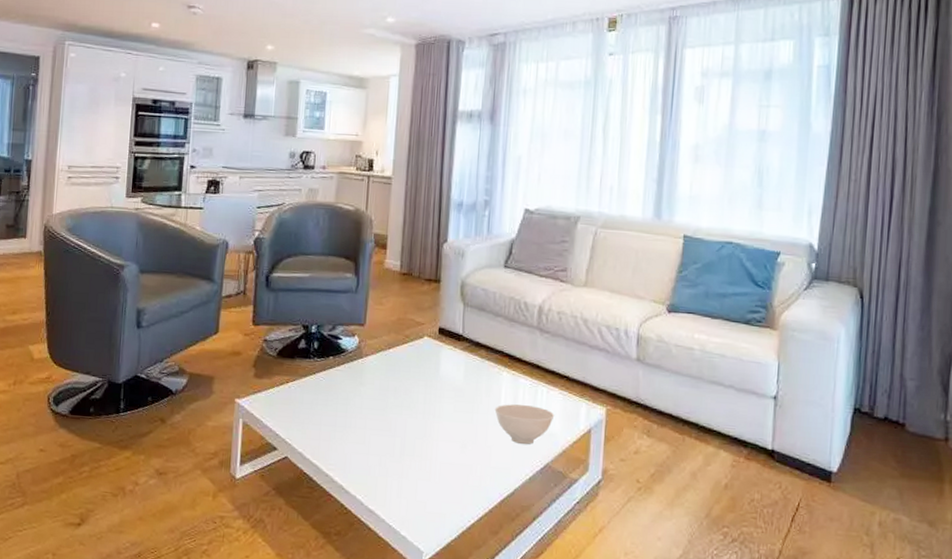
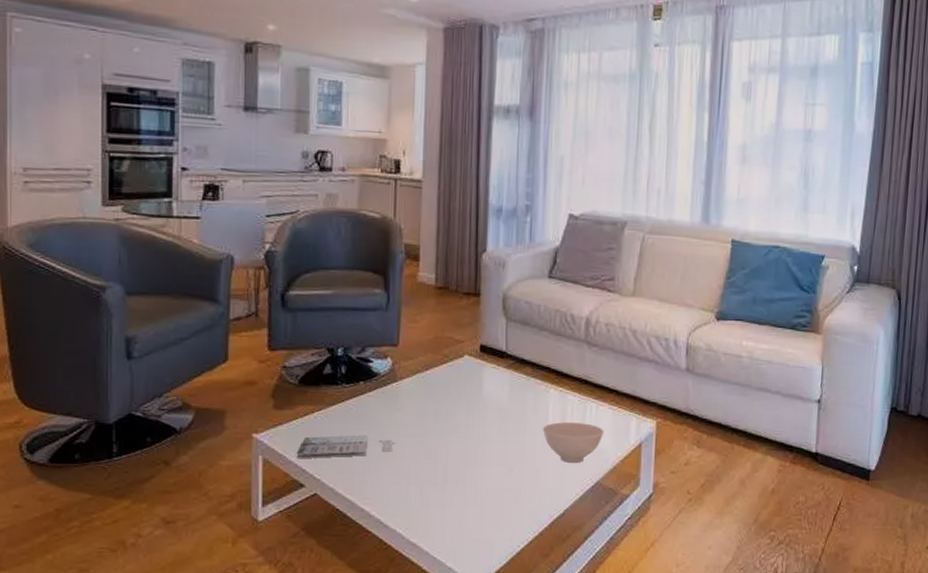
magazine: none [271,404,360,425] -> present [296,435,396,459]

